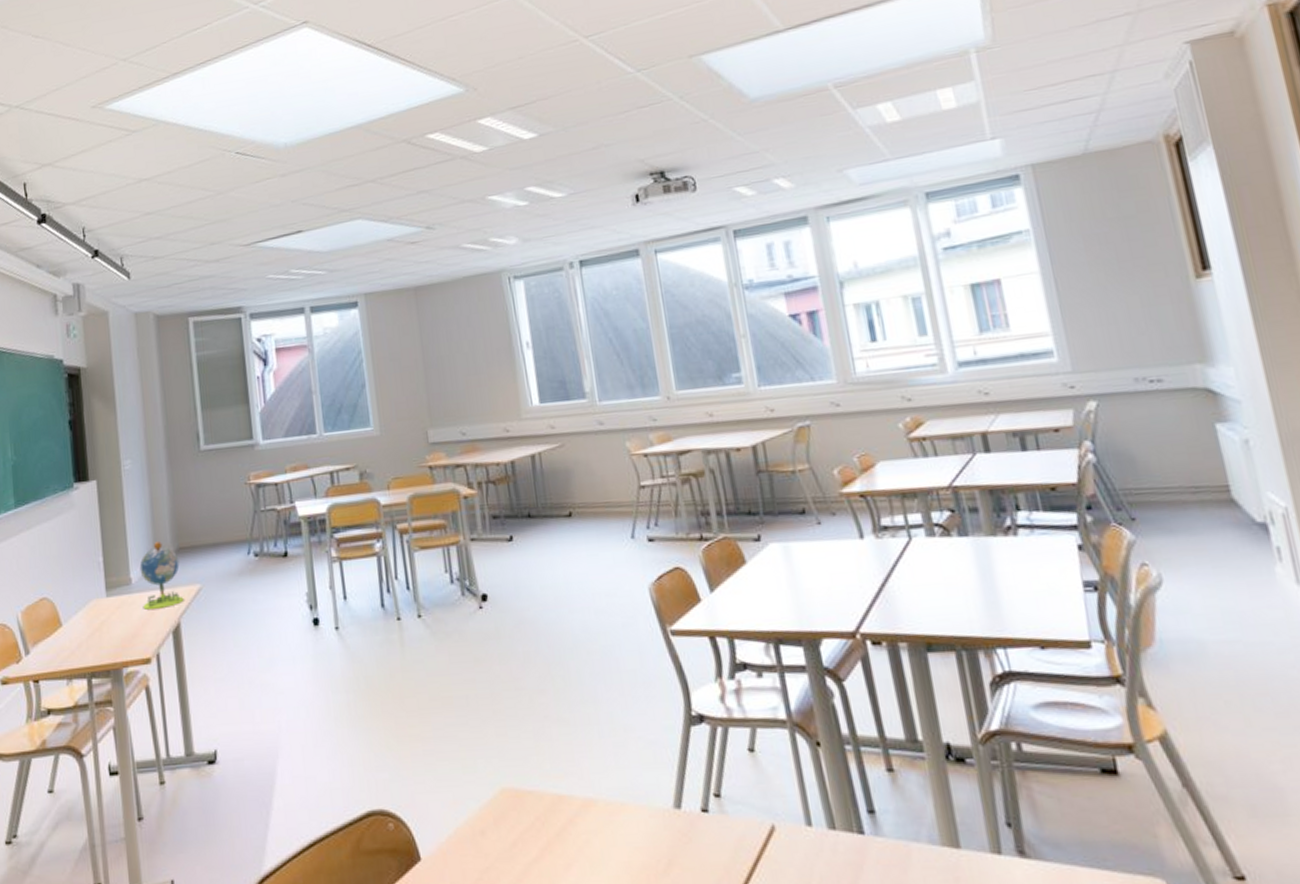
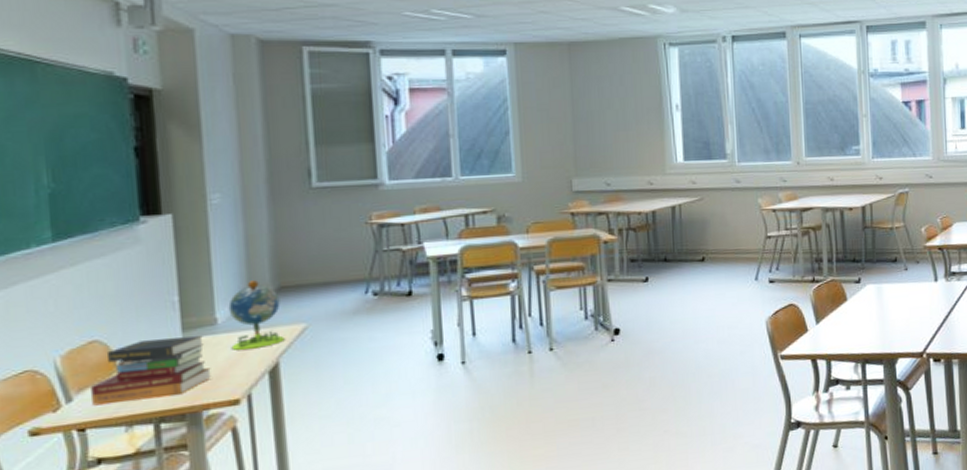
books: none [41,595,129,659] -> present [89,336,212,406]

